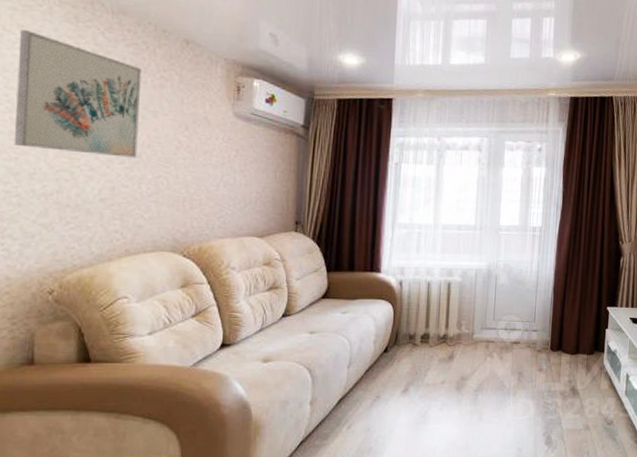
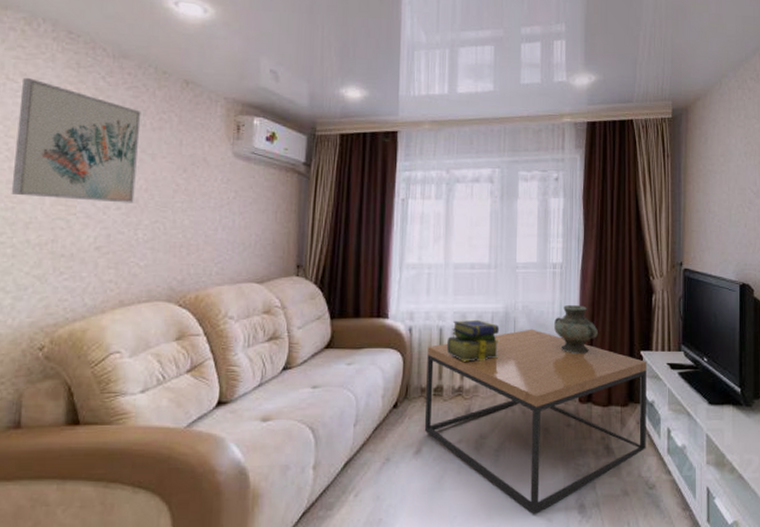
coffee table: none [411,285,612,444] -> present [424,329,646,514]
stack of books: none [433,275,483,313] -> present [446,319,500,362]
vase: none [532,264,570,308] -> present [554,304,598,353]

